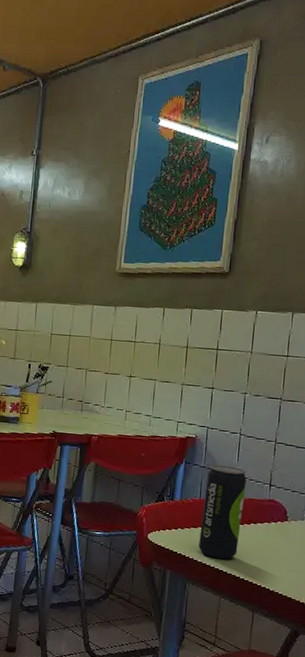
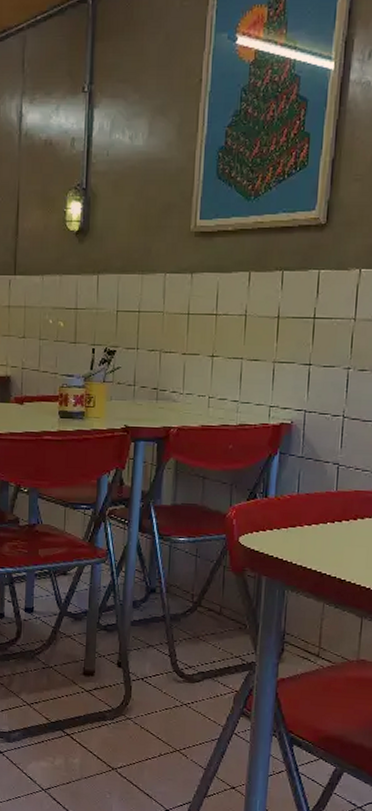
beverage can: present [198,464,247,560] -> none [298,453,352,562]

